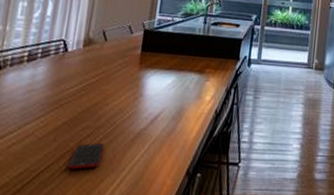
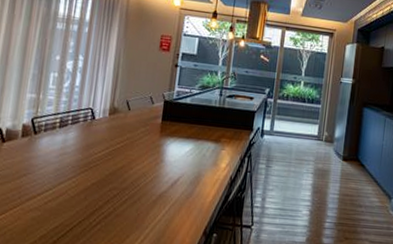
cell phone: present [68,143,105,170] -> none [97,202,130,226]

